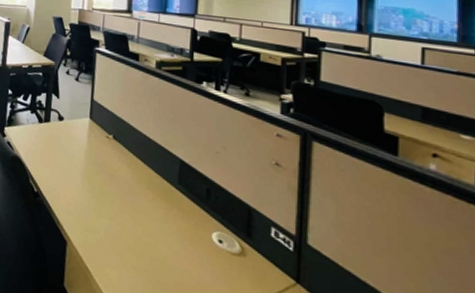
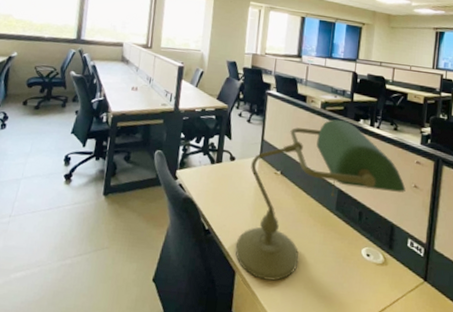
desk lamp: none [65,81,264,258] -> present [235,119,406,281]

